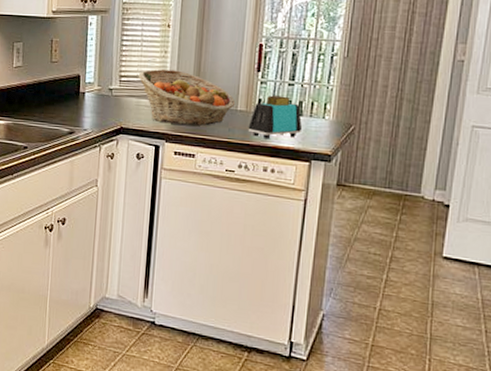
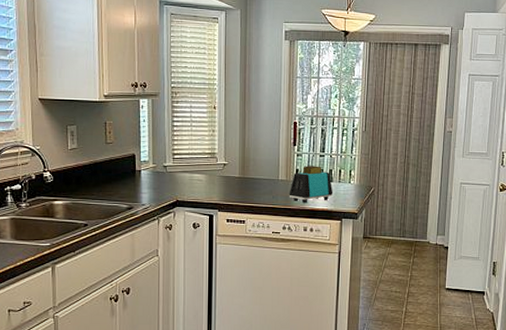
fruit basket: present [138,68,236,126] -> none [190,146,277,195]

